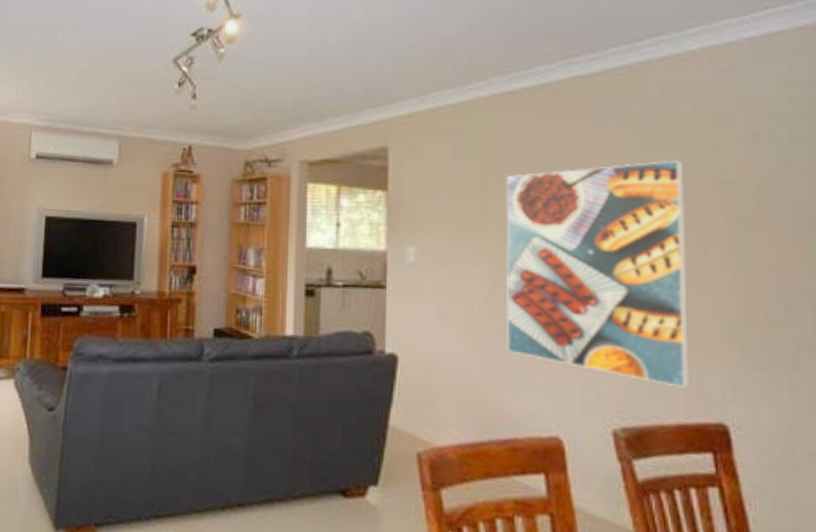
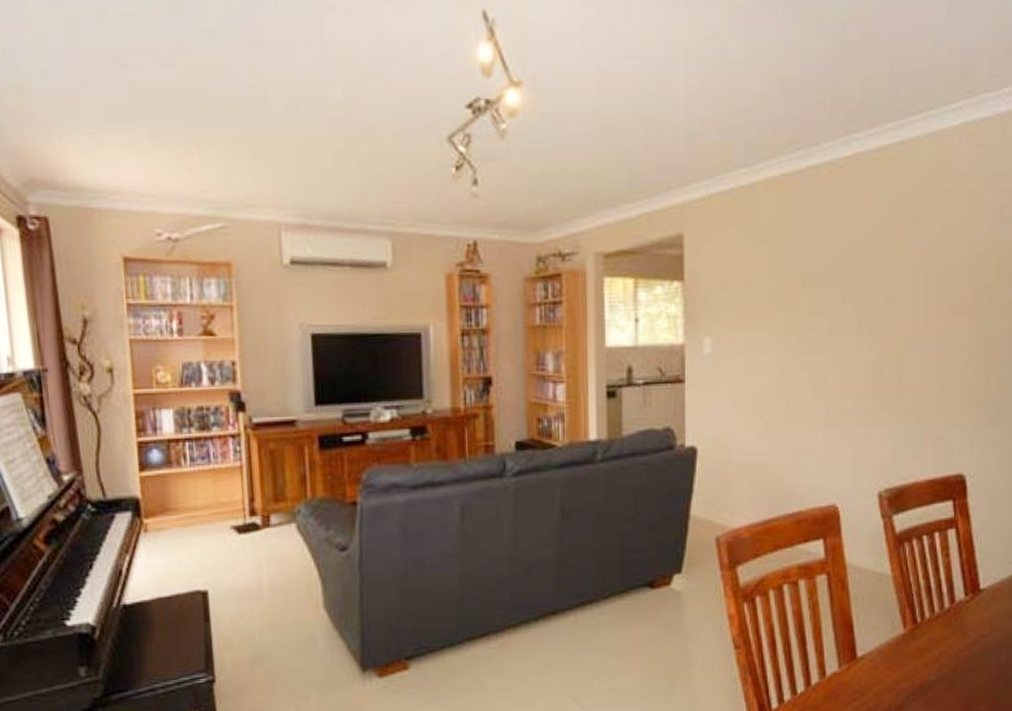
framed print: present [505,160,691,389] -> none [792,236,943,448]

